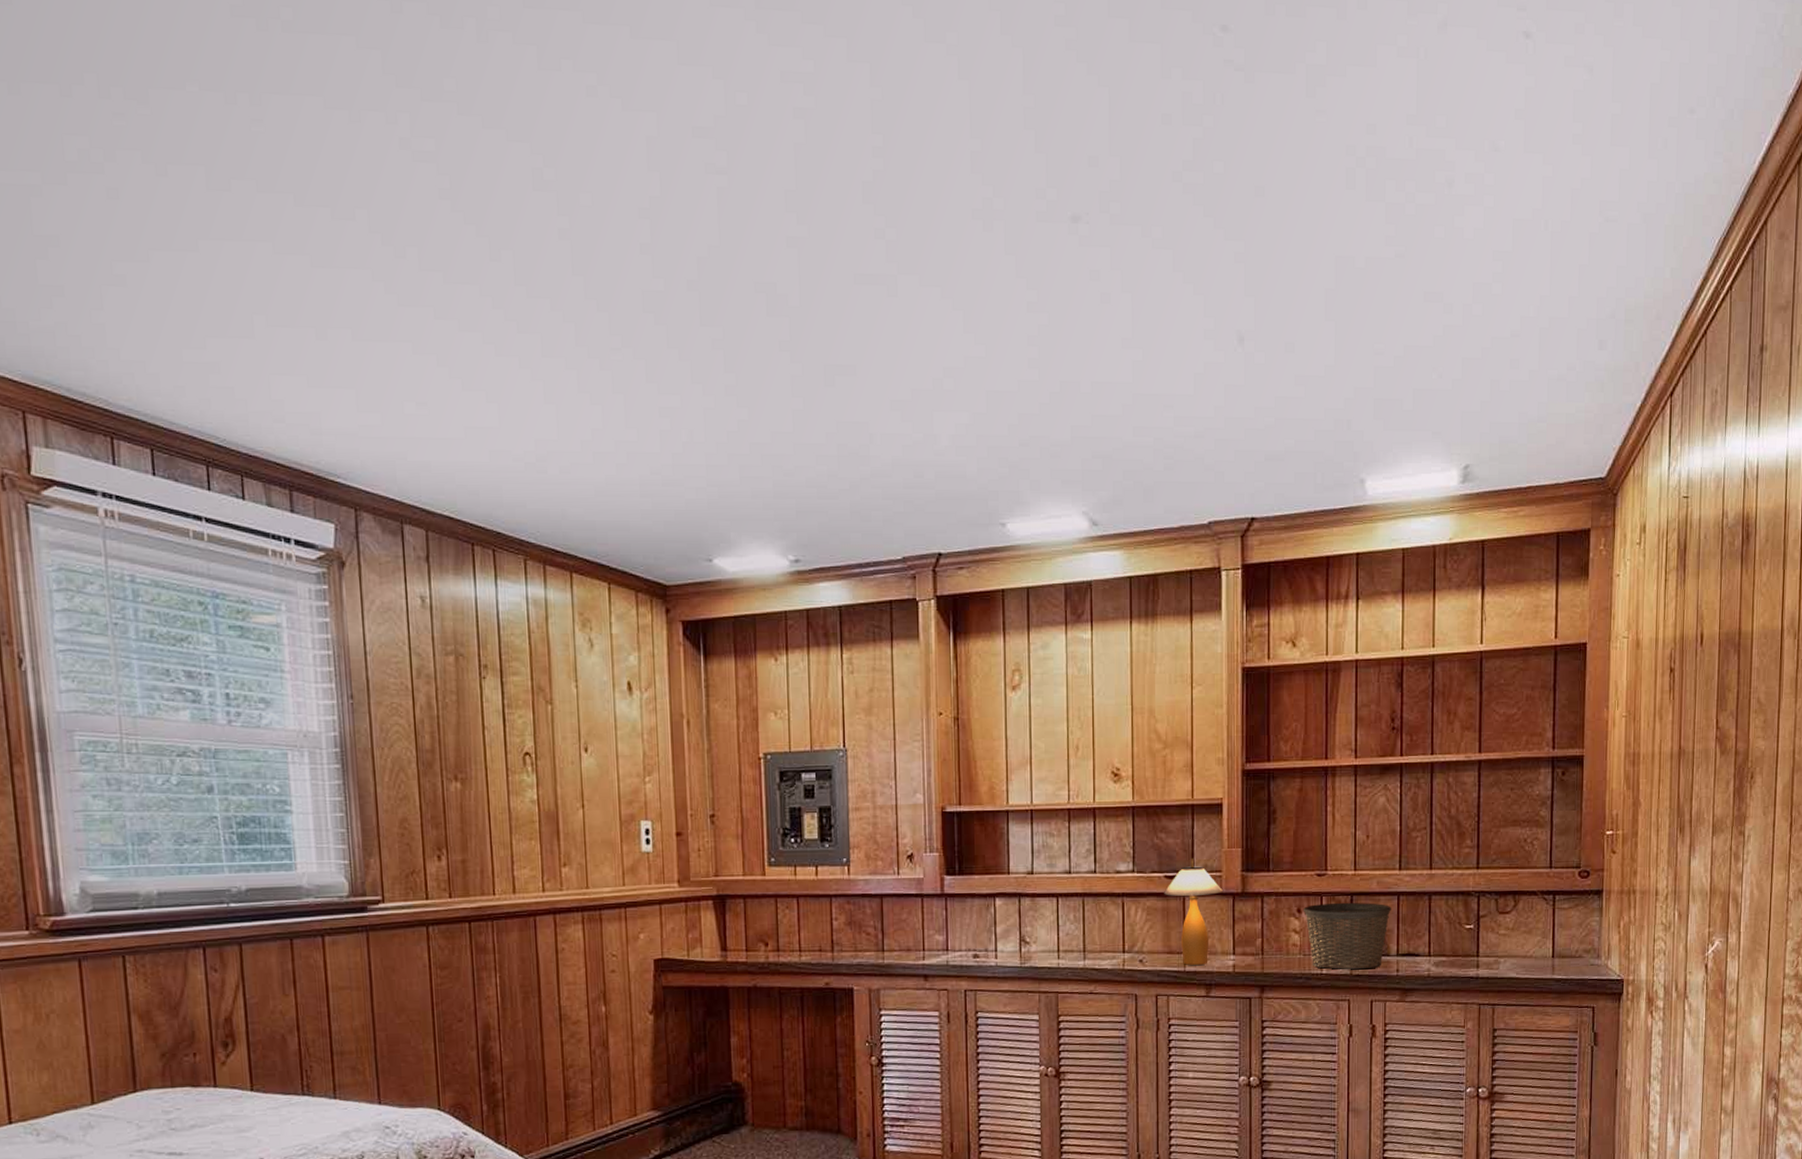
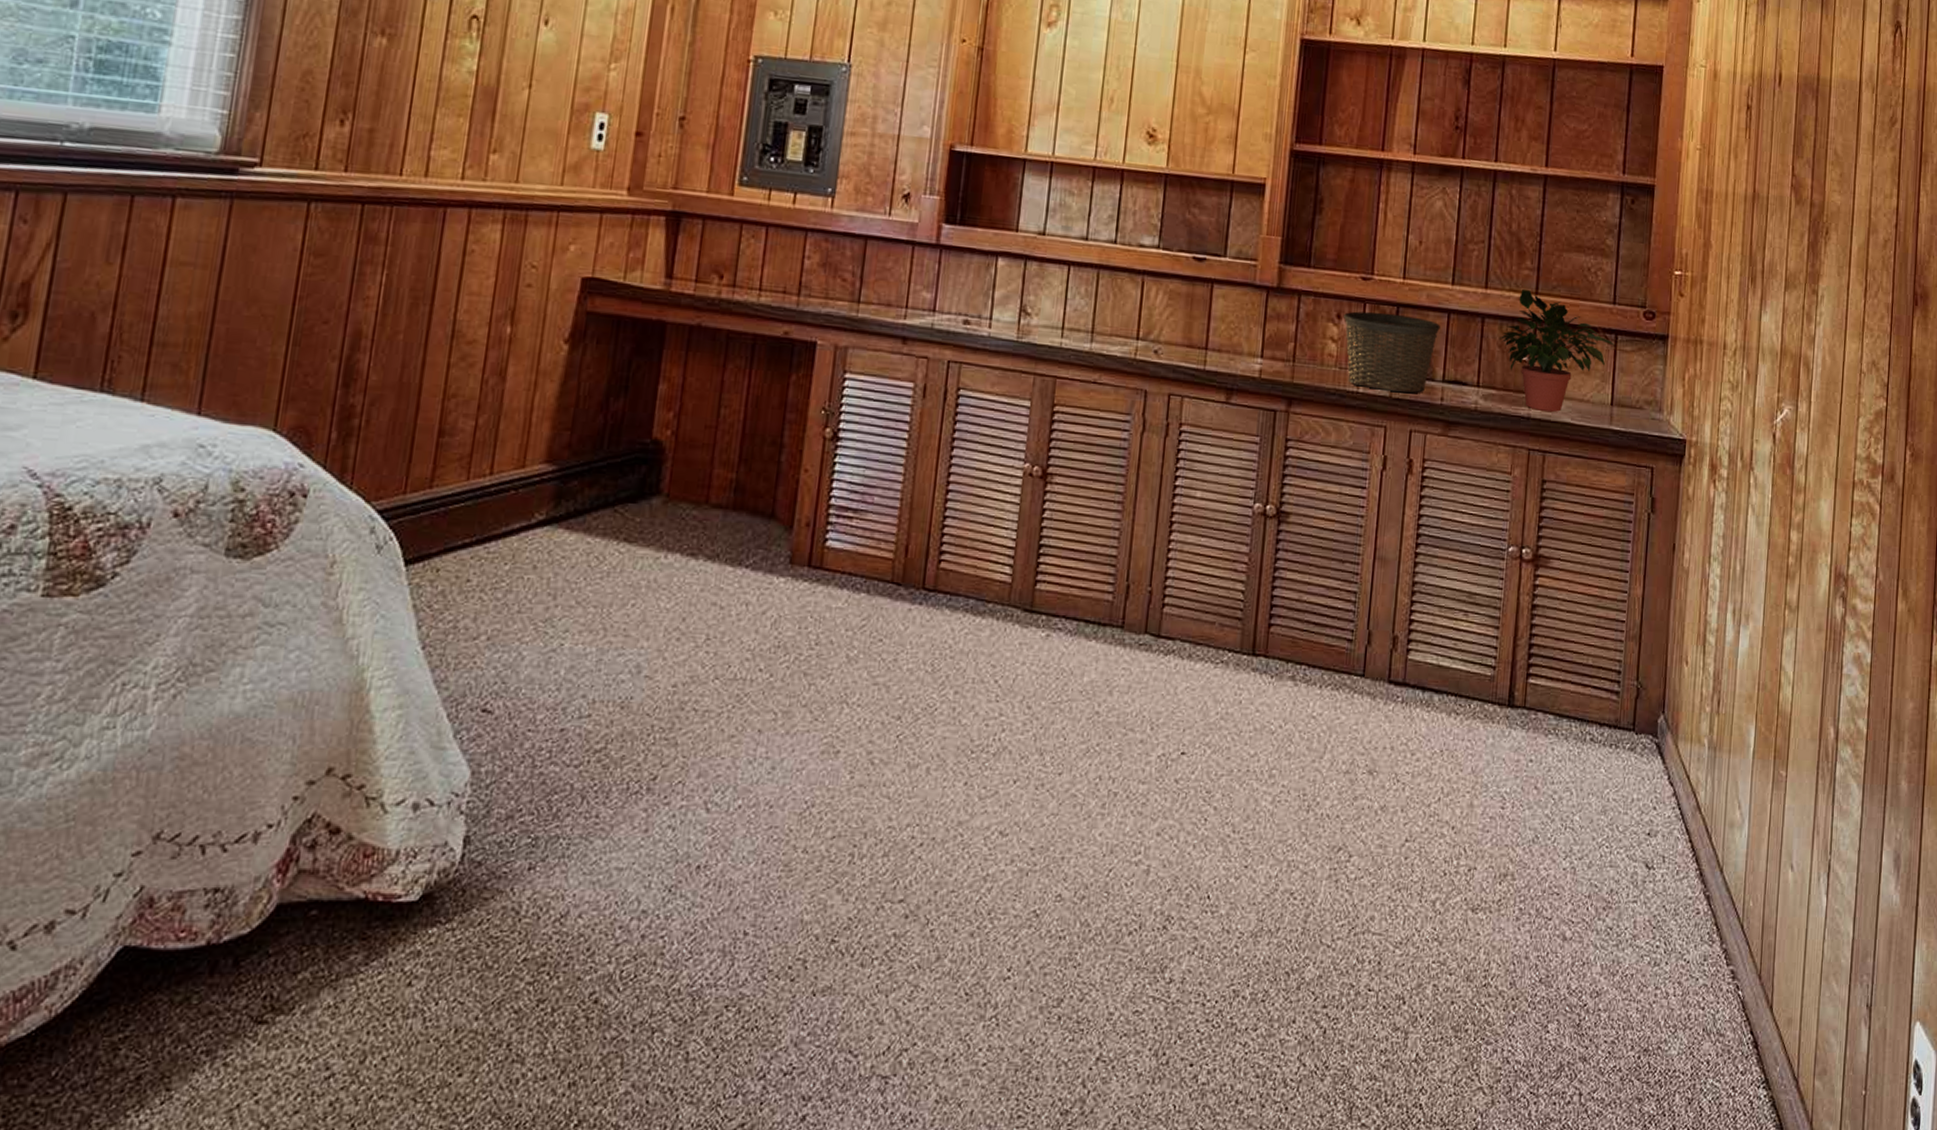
table lamp: present [1164,859,1223,966] -> none [1190,241,1257,366]
potted plant: none [1446,865,1554,970] -> present [1499,288,1616,412]

